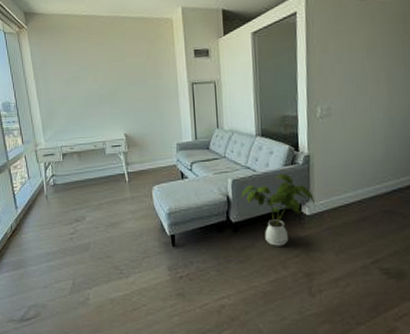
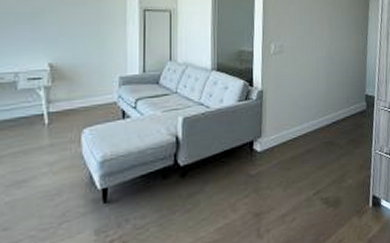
house plant: present [240,173,316,246] -> none [191,109,267,188]

